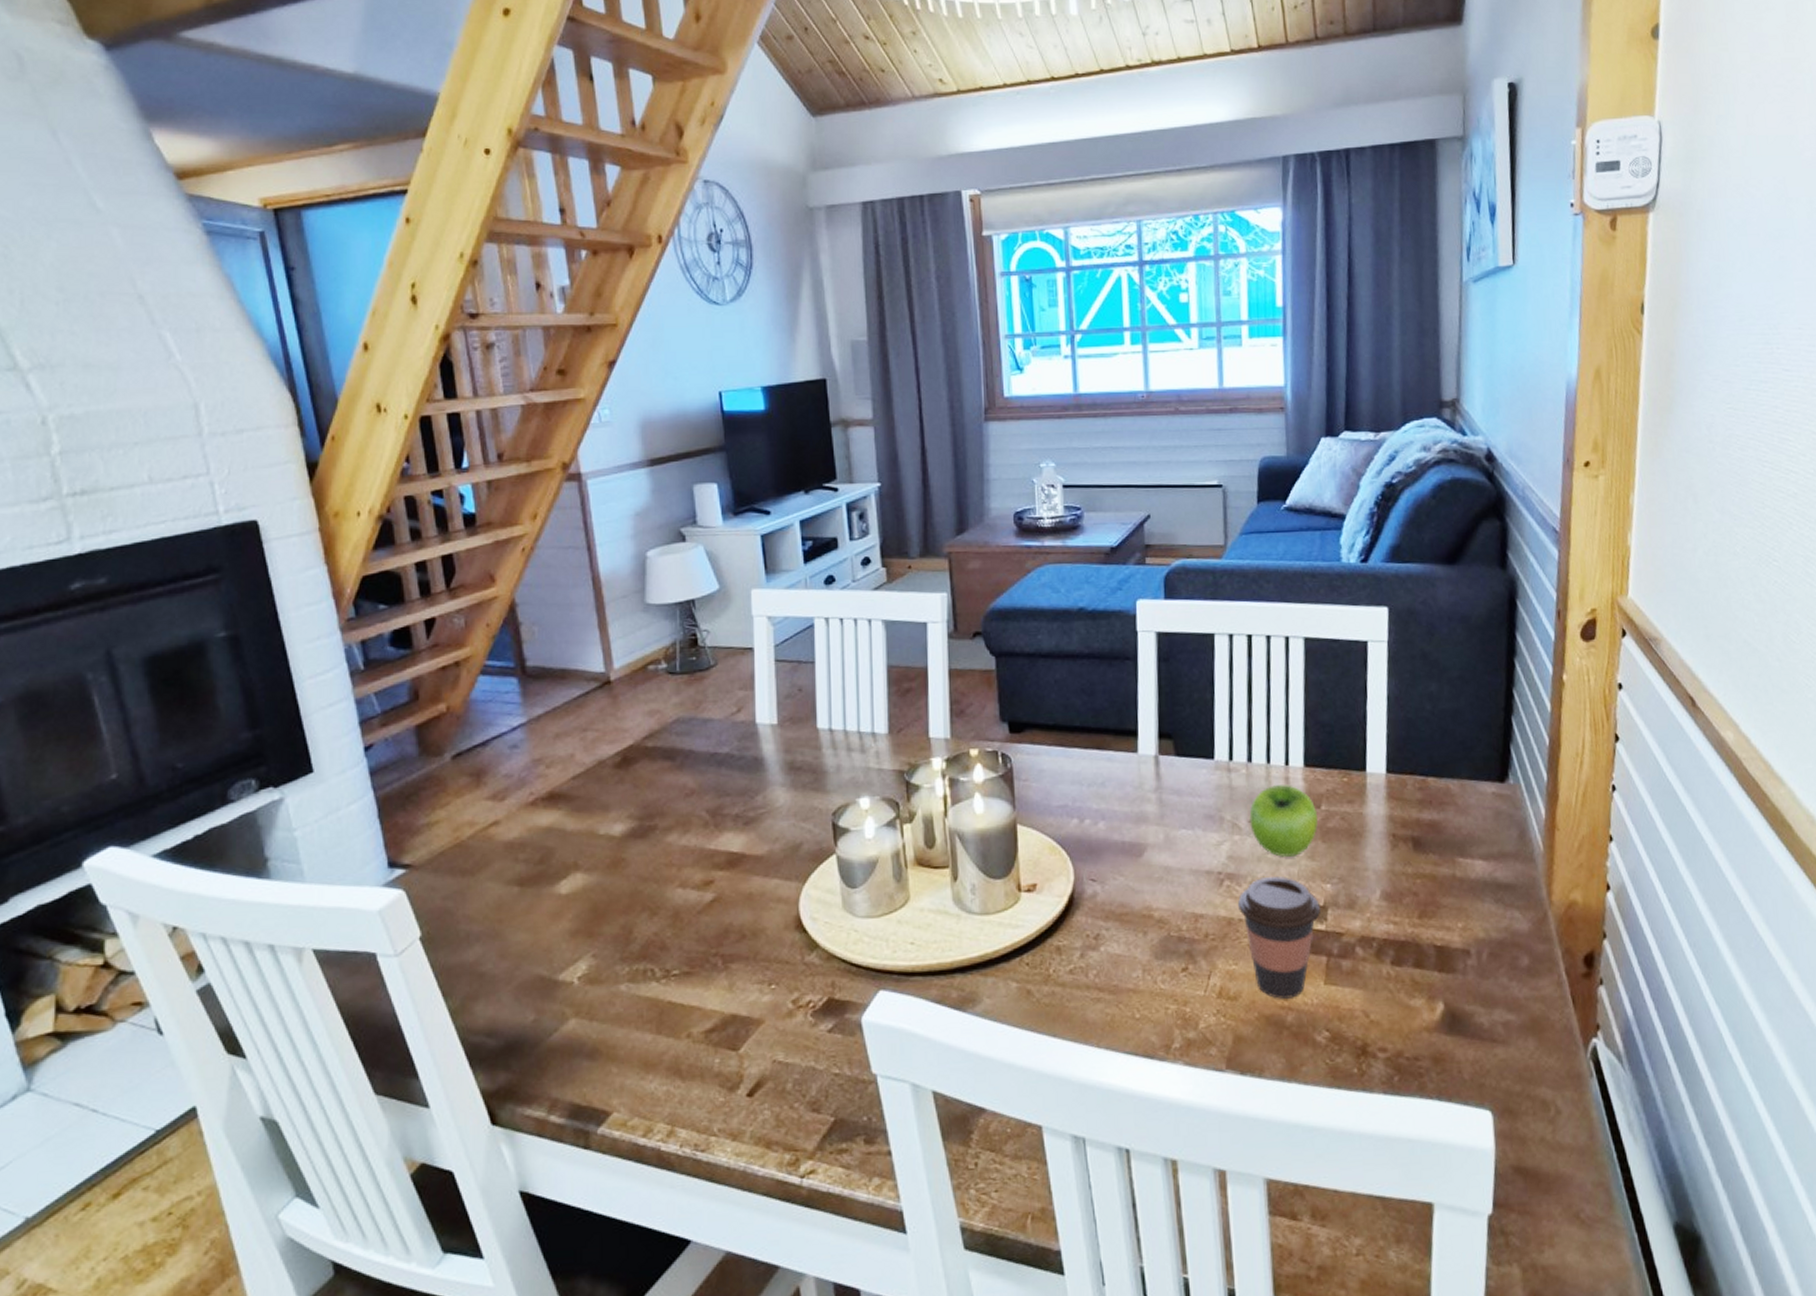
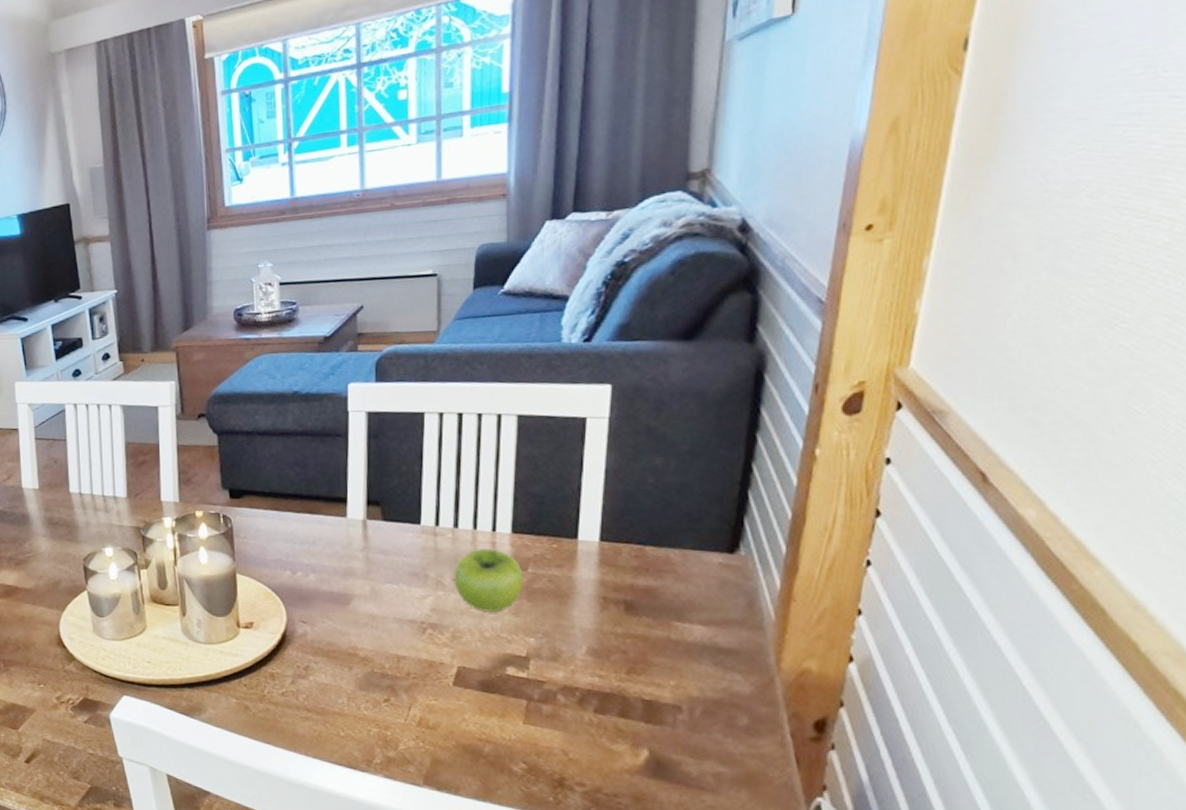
coffee cup: present [1238,876,1322,1000] -> none [440,629,524,734]

